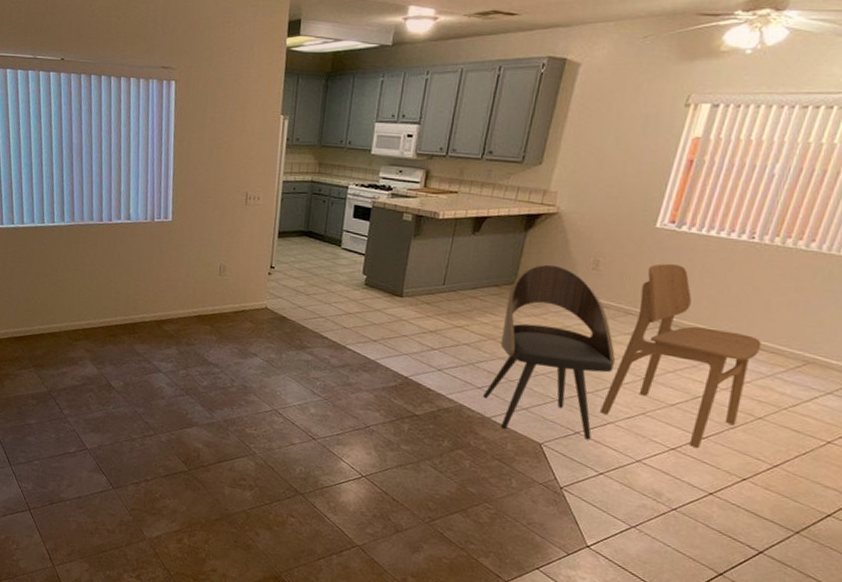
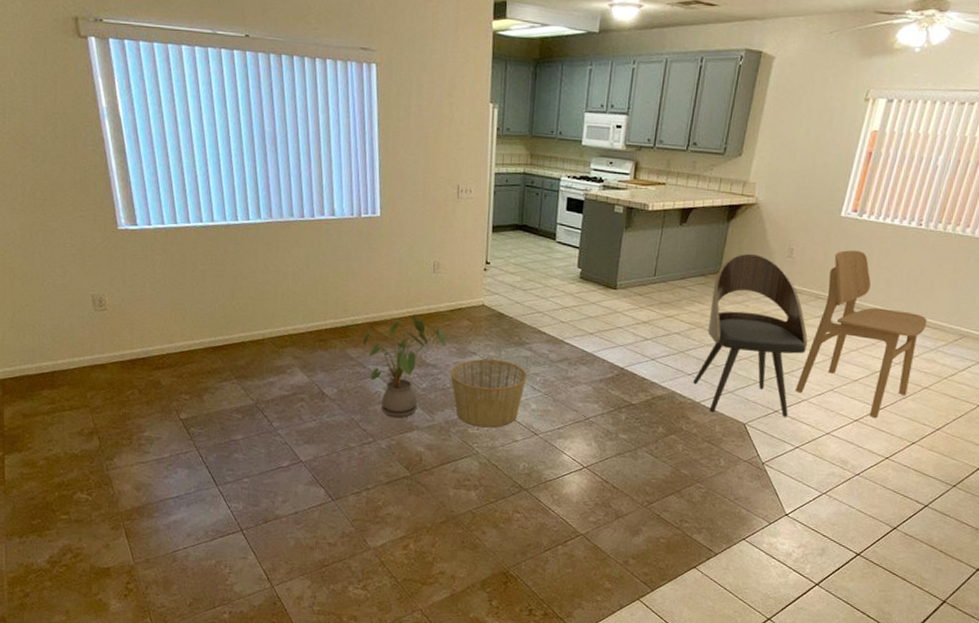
house plant: none [149,316,229,414] -> present [362,316,446,418]
basket: none [231,360,308,430] -> present [450,358,528,428]

